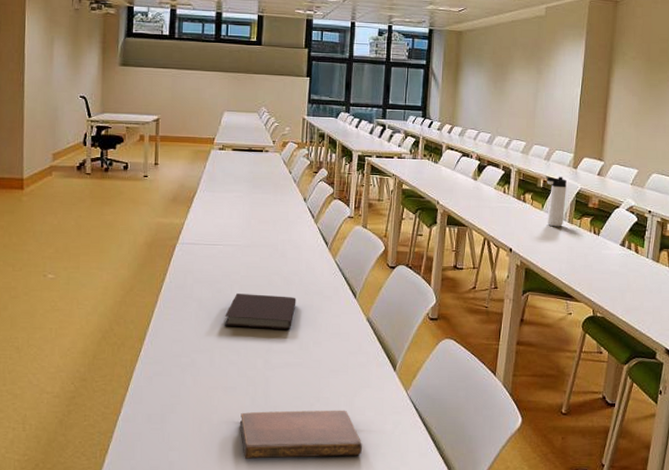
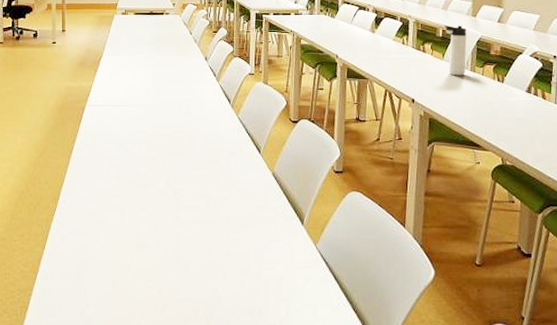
notebook: present [225,294,296,329] -> none [134,152,202,186]
notebook: present [239,410,362,459] -> none [152,264,274,315]

